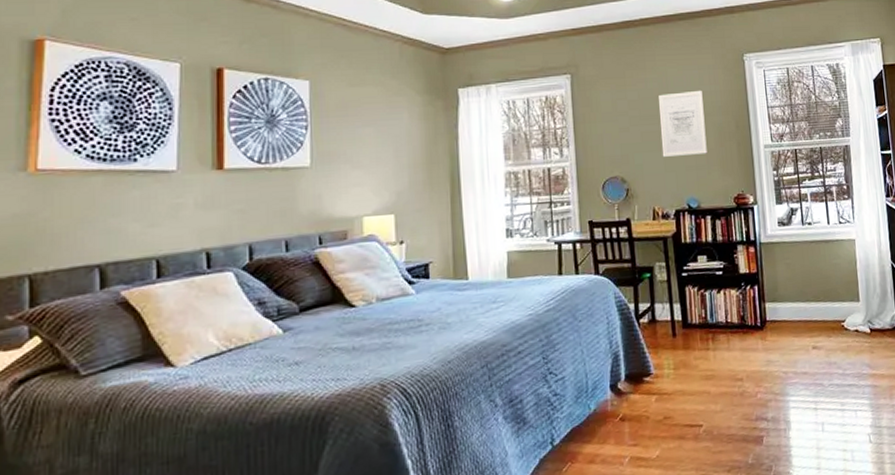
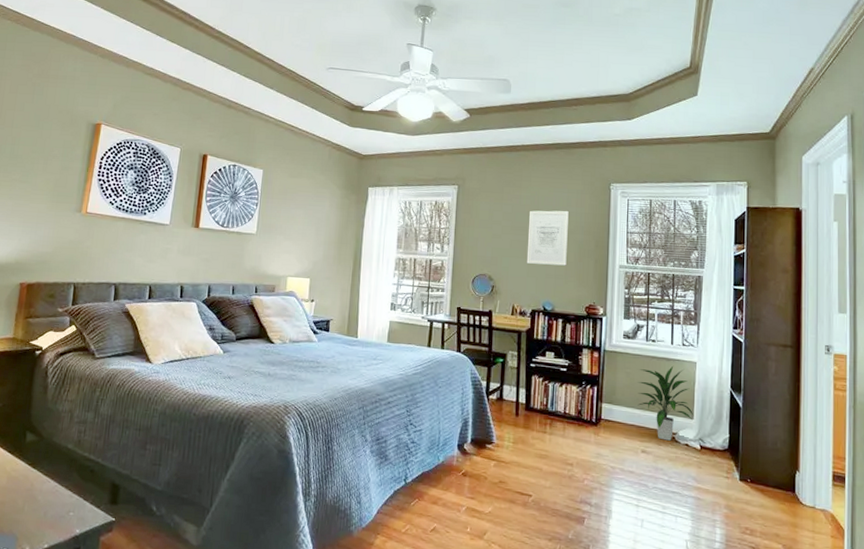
indoor plant: none [799,247,860,331] -> present [637,365,694,441]

